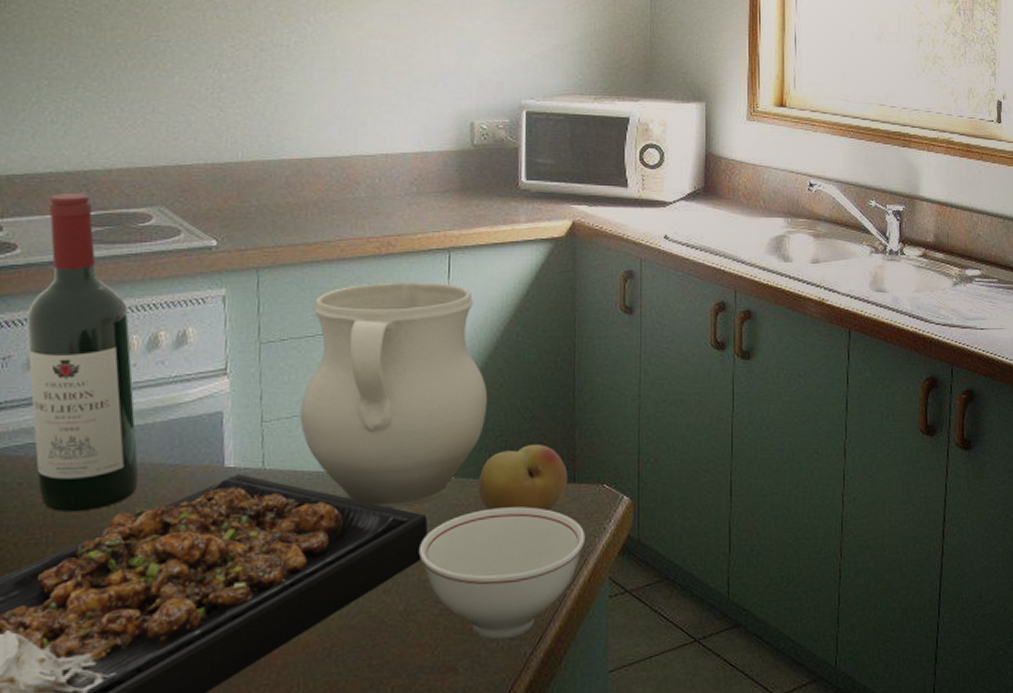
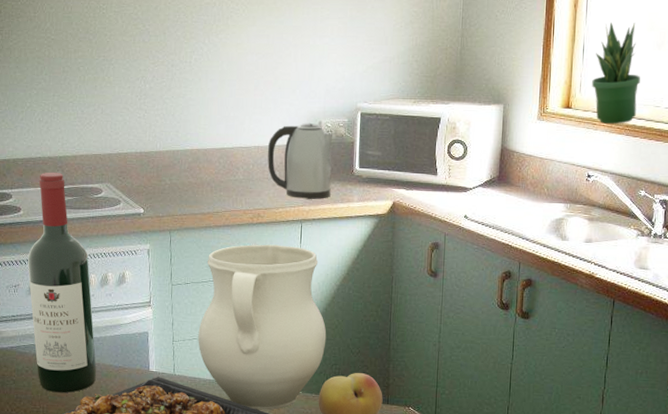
kettle: none [400,123,490,221] -> present [267,122,333,199]
planter: none [807,11,861,126] -> present [592,22,640,125]

